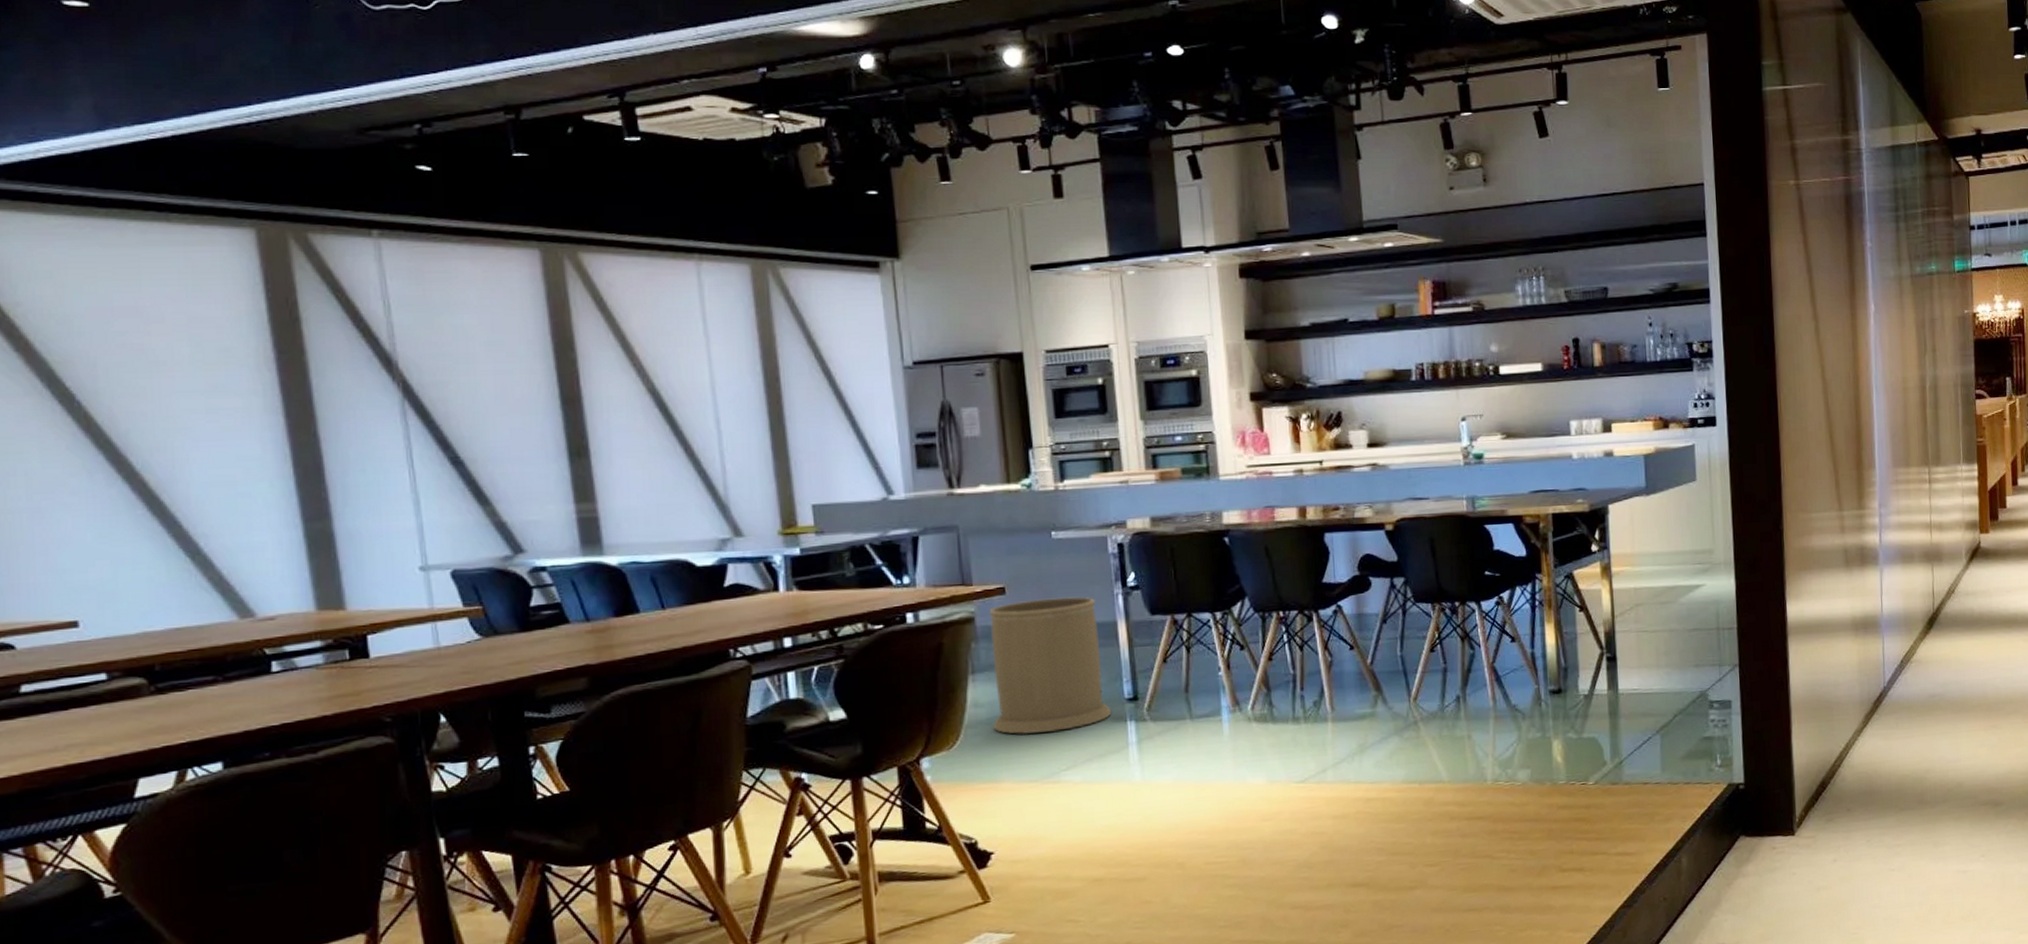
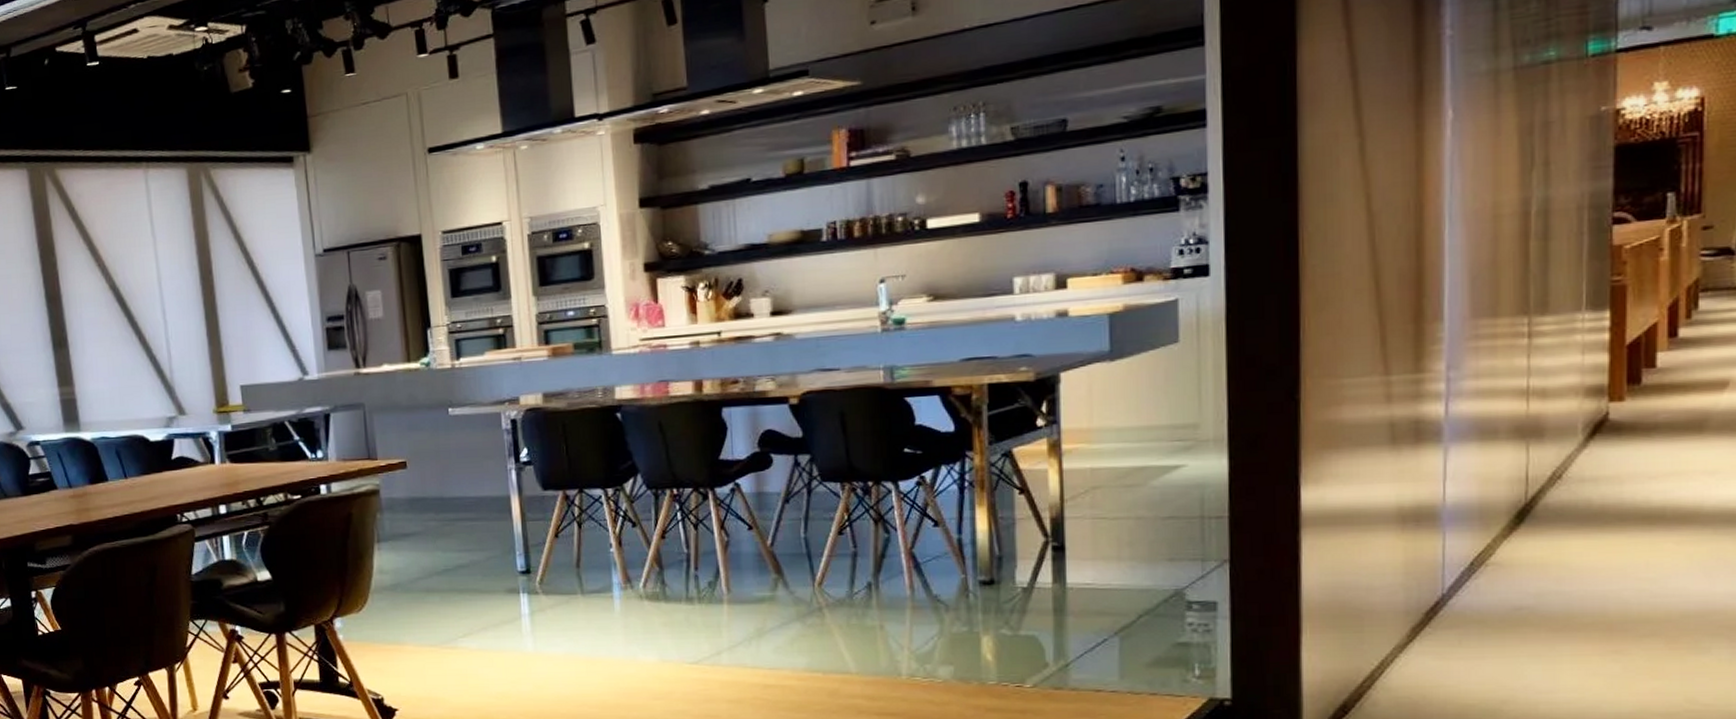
trash can: present [989,596,1112,735] -> none [392,471,506,602]

